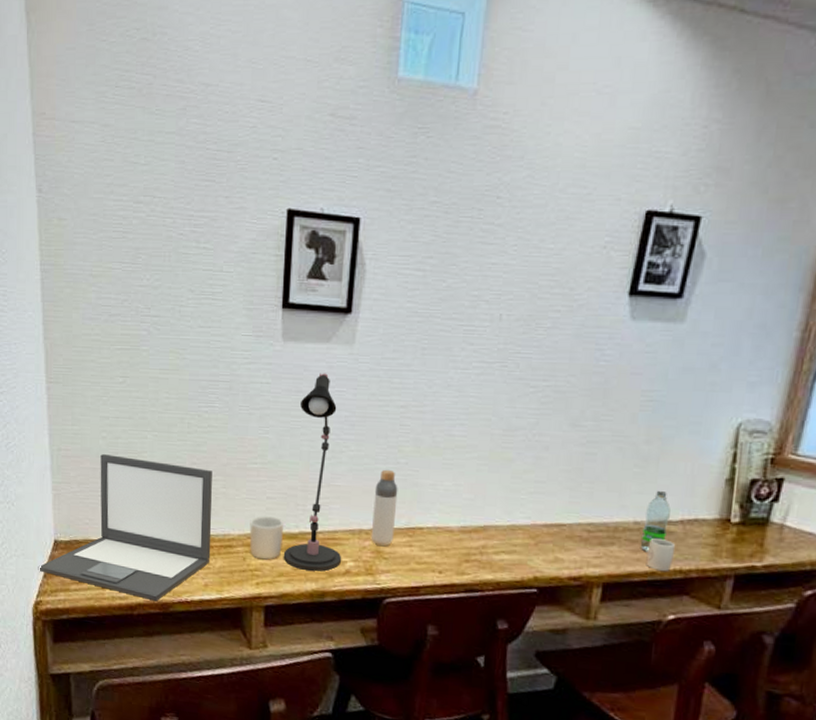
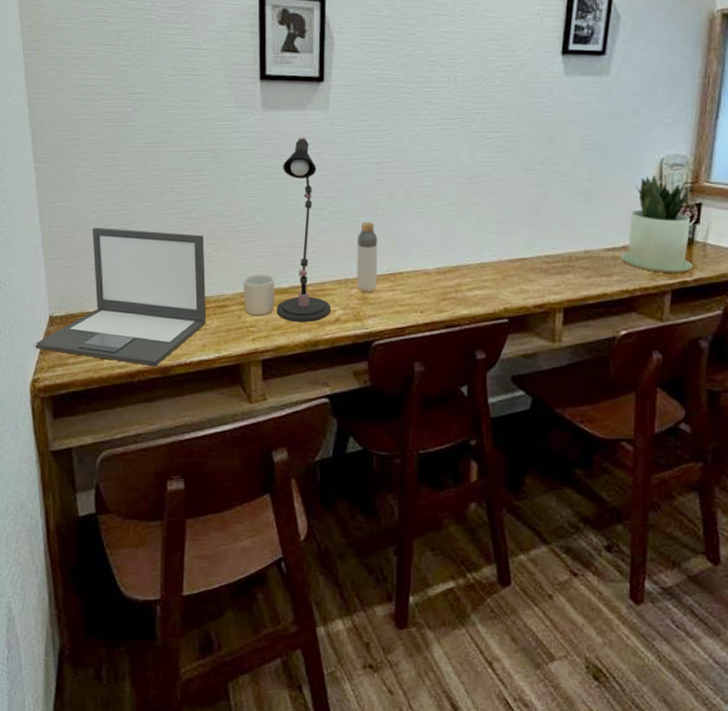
bottle: present [640,491,671,552] -> none [591,222,613,277]
mug: present [646,538,676,572] -> none [598,264,621,293]
planter: none [677,441,777,557] -> present [621,174,694,273]

